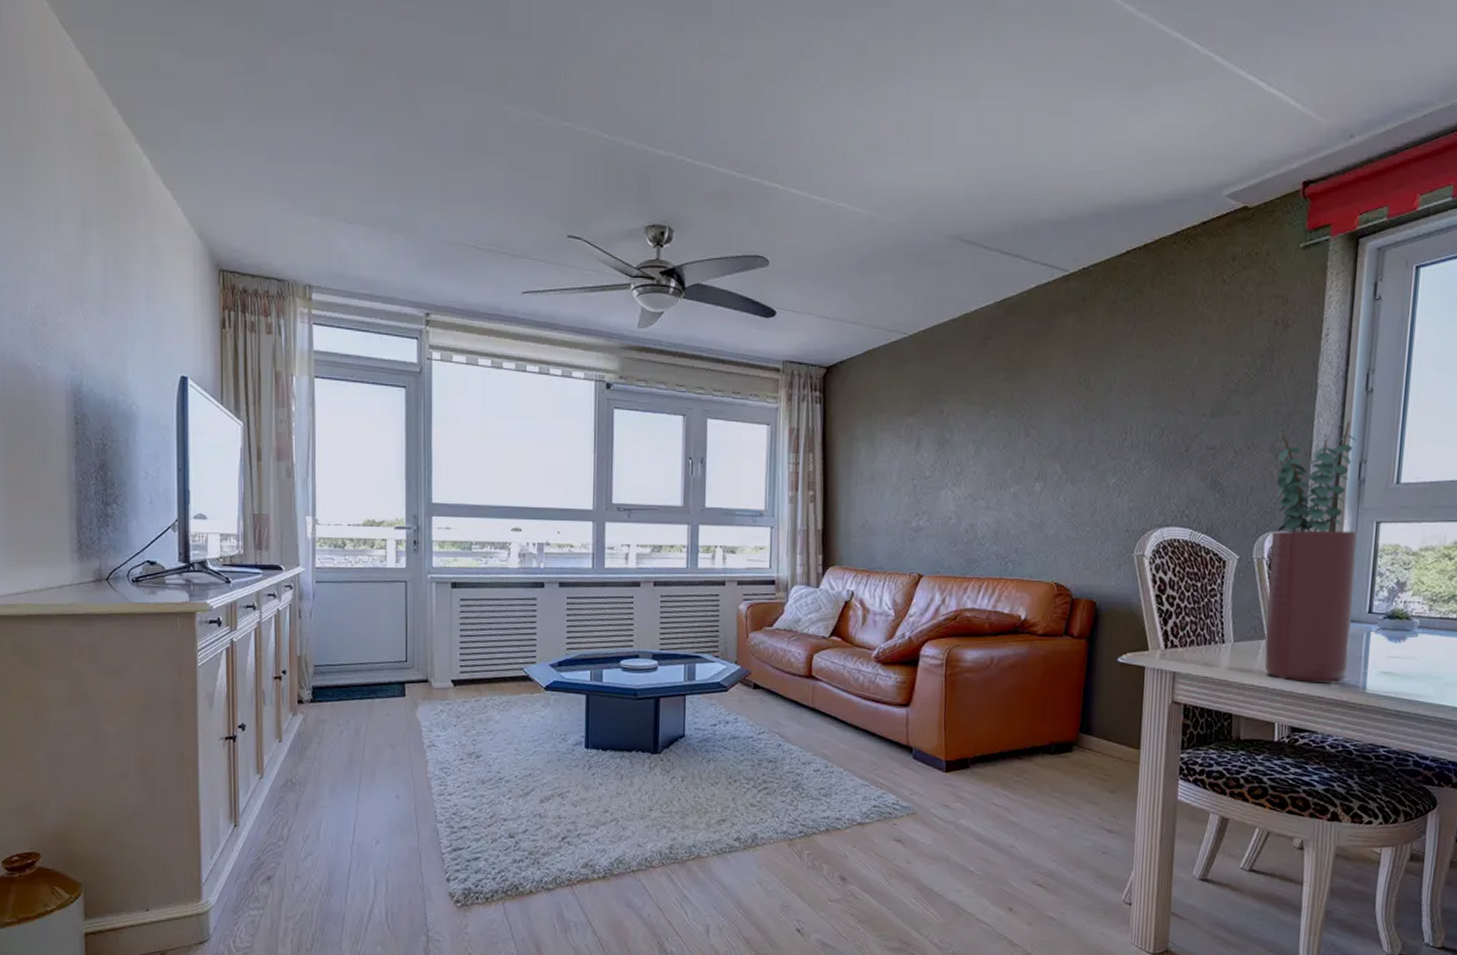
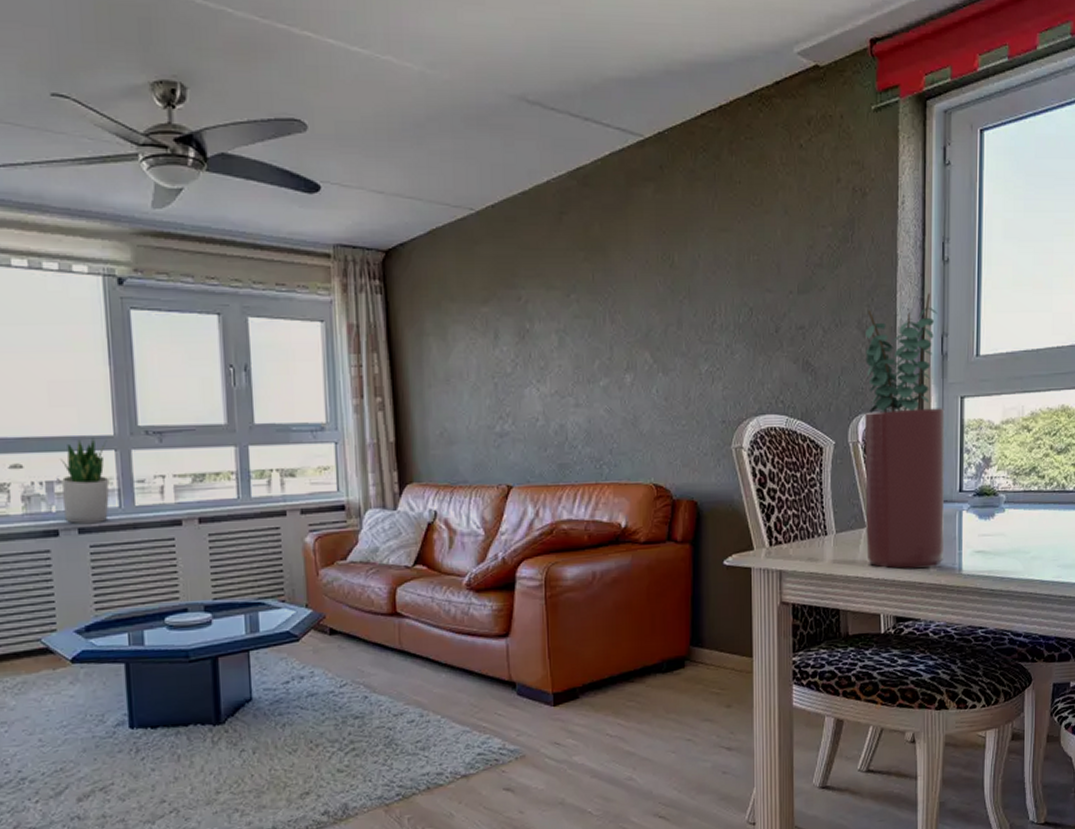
planter: none [550,510,587,580] -> present [61,437,109,525]

